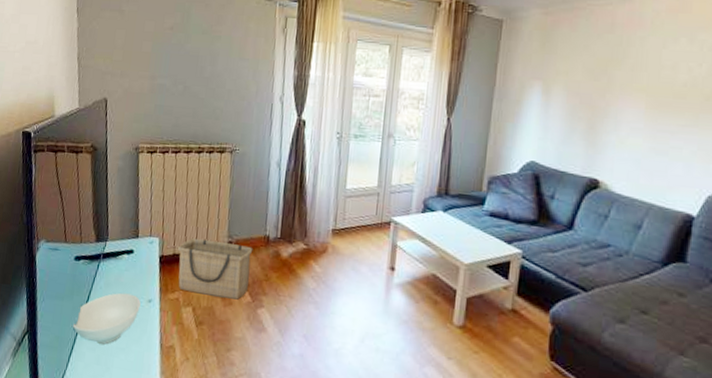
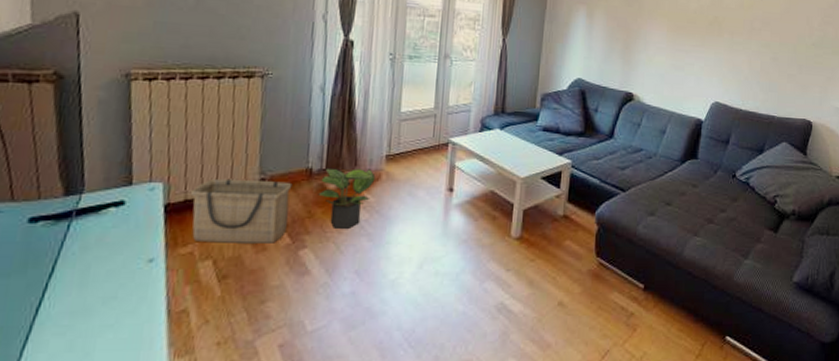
bowl: present [71,292,141,345] -> none [24,256,137,325]
potted plant: none [273,236,323,295] -> present [318,167,376,229]

